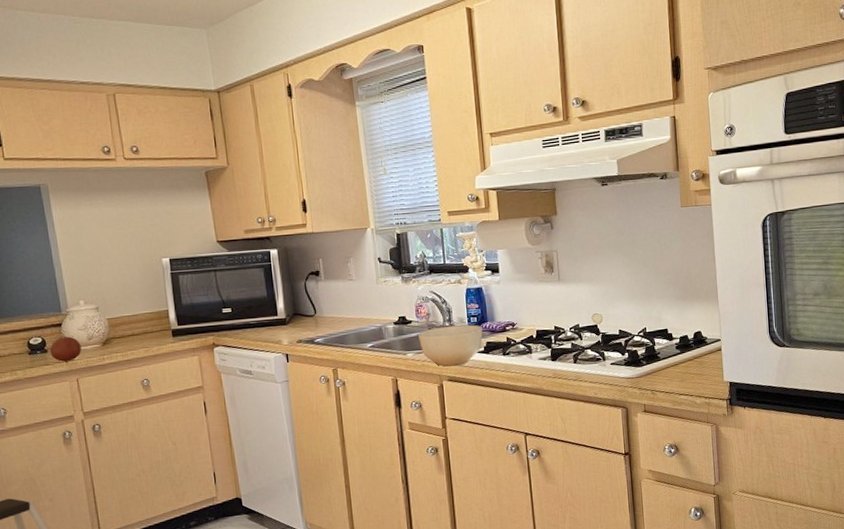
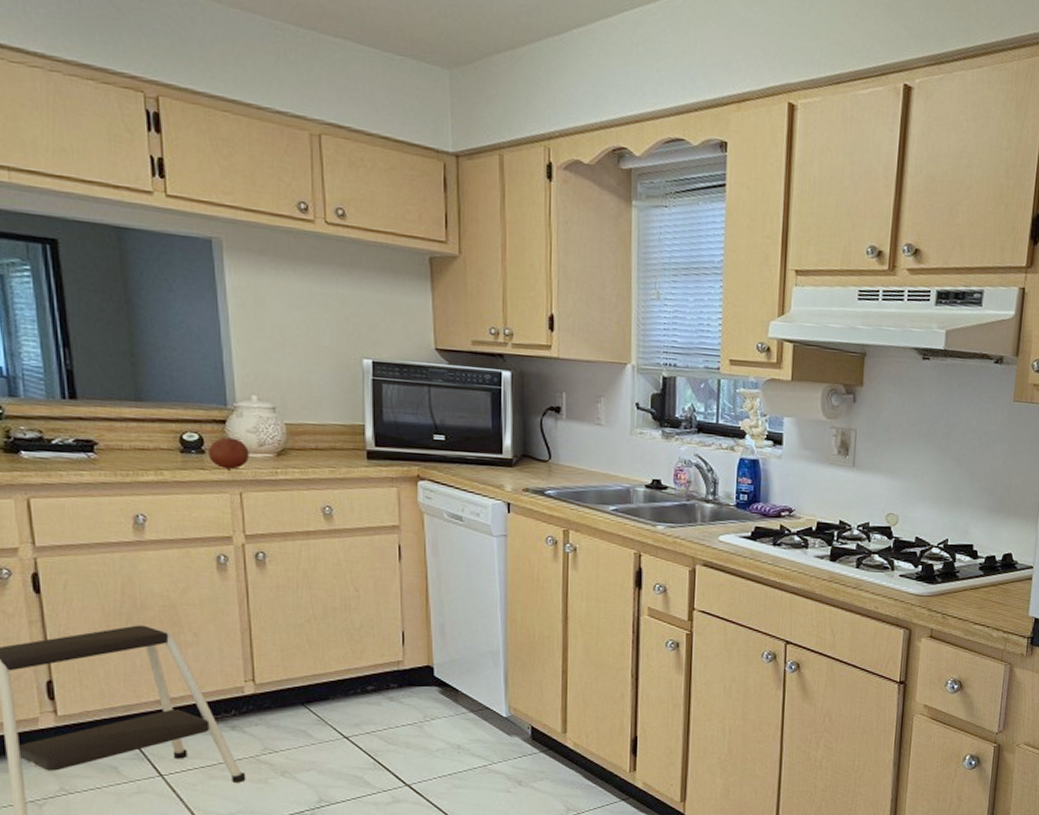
bowl: present [417,324,483,367] -> none [672,499,752,549]

